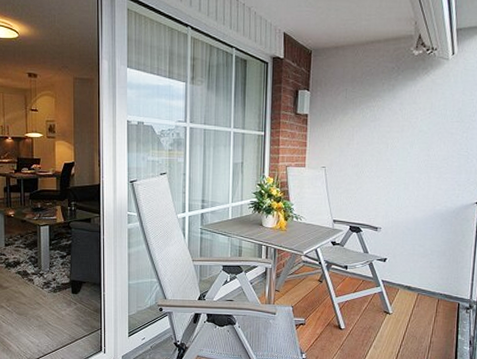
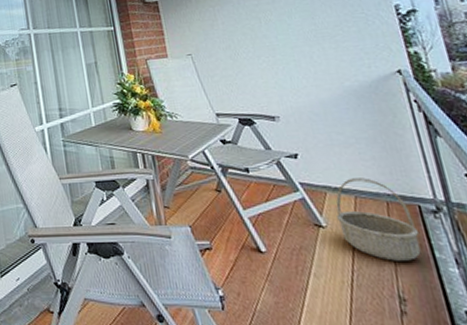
basket: none [401,280,452,341] -> present [335,178,421,261]

